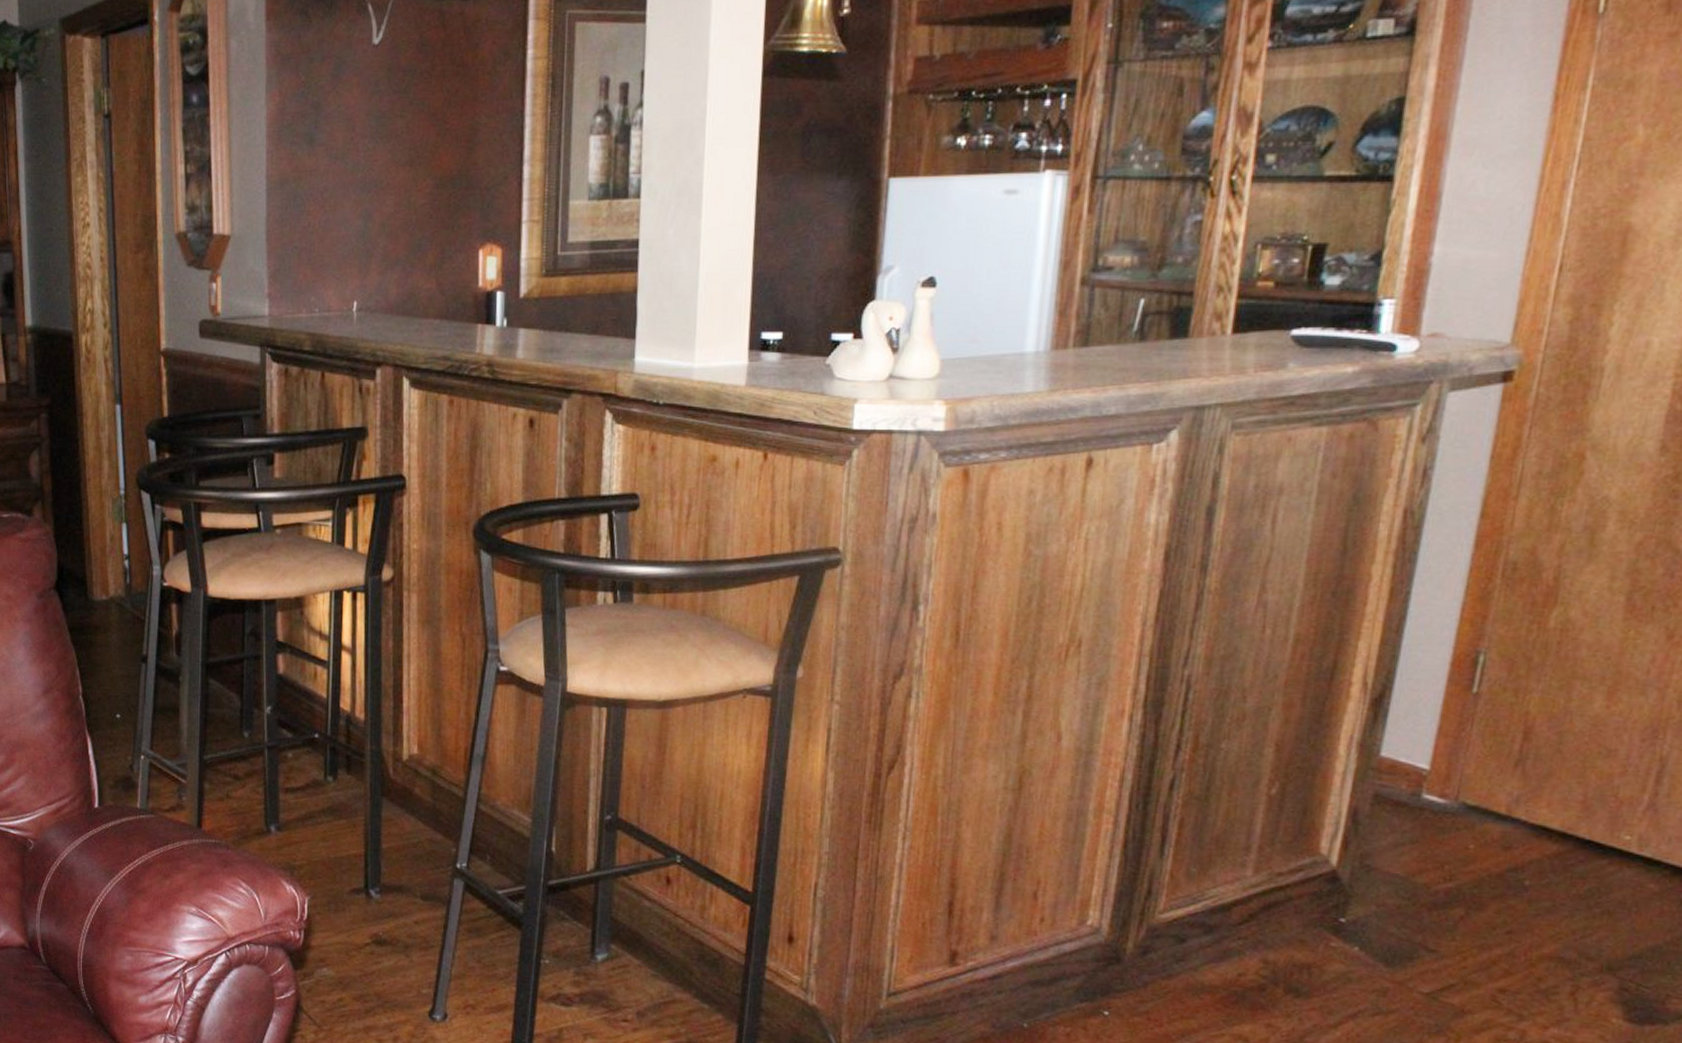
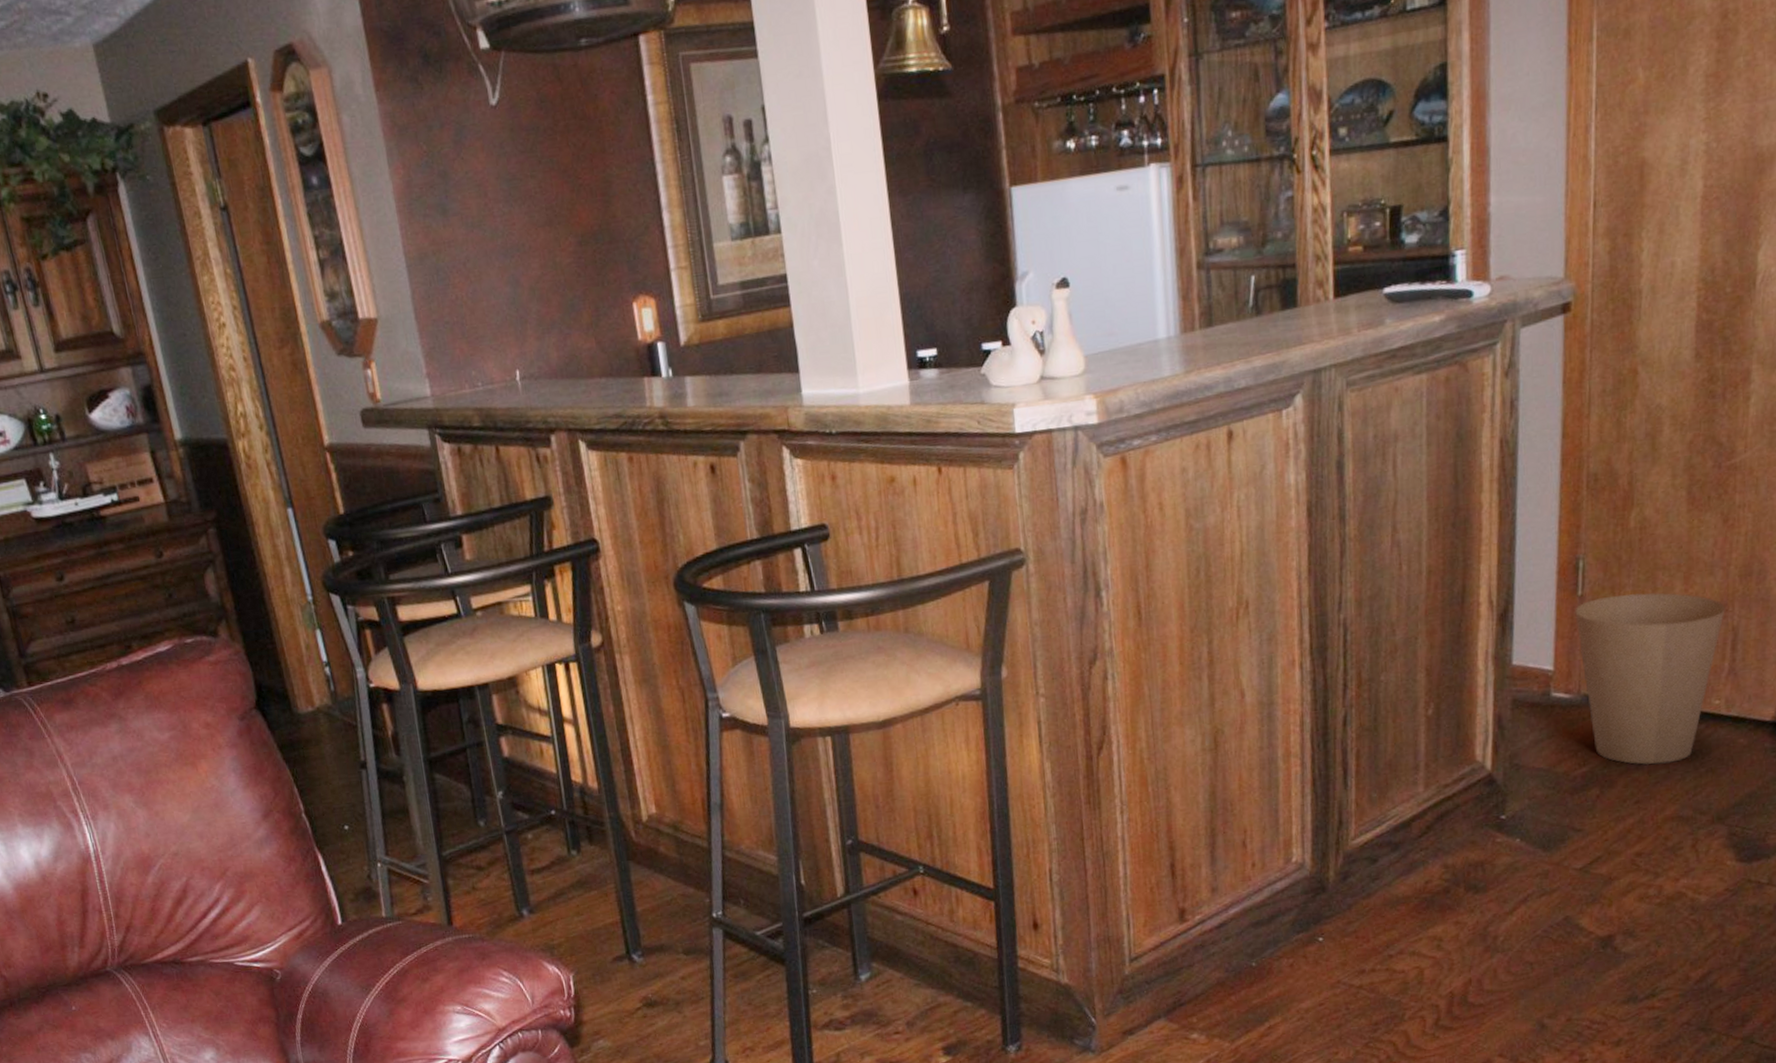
trash can: none [1464,699,1655,896] -> present [1575,593,1725,765]

